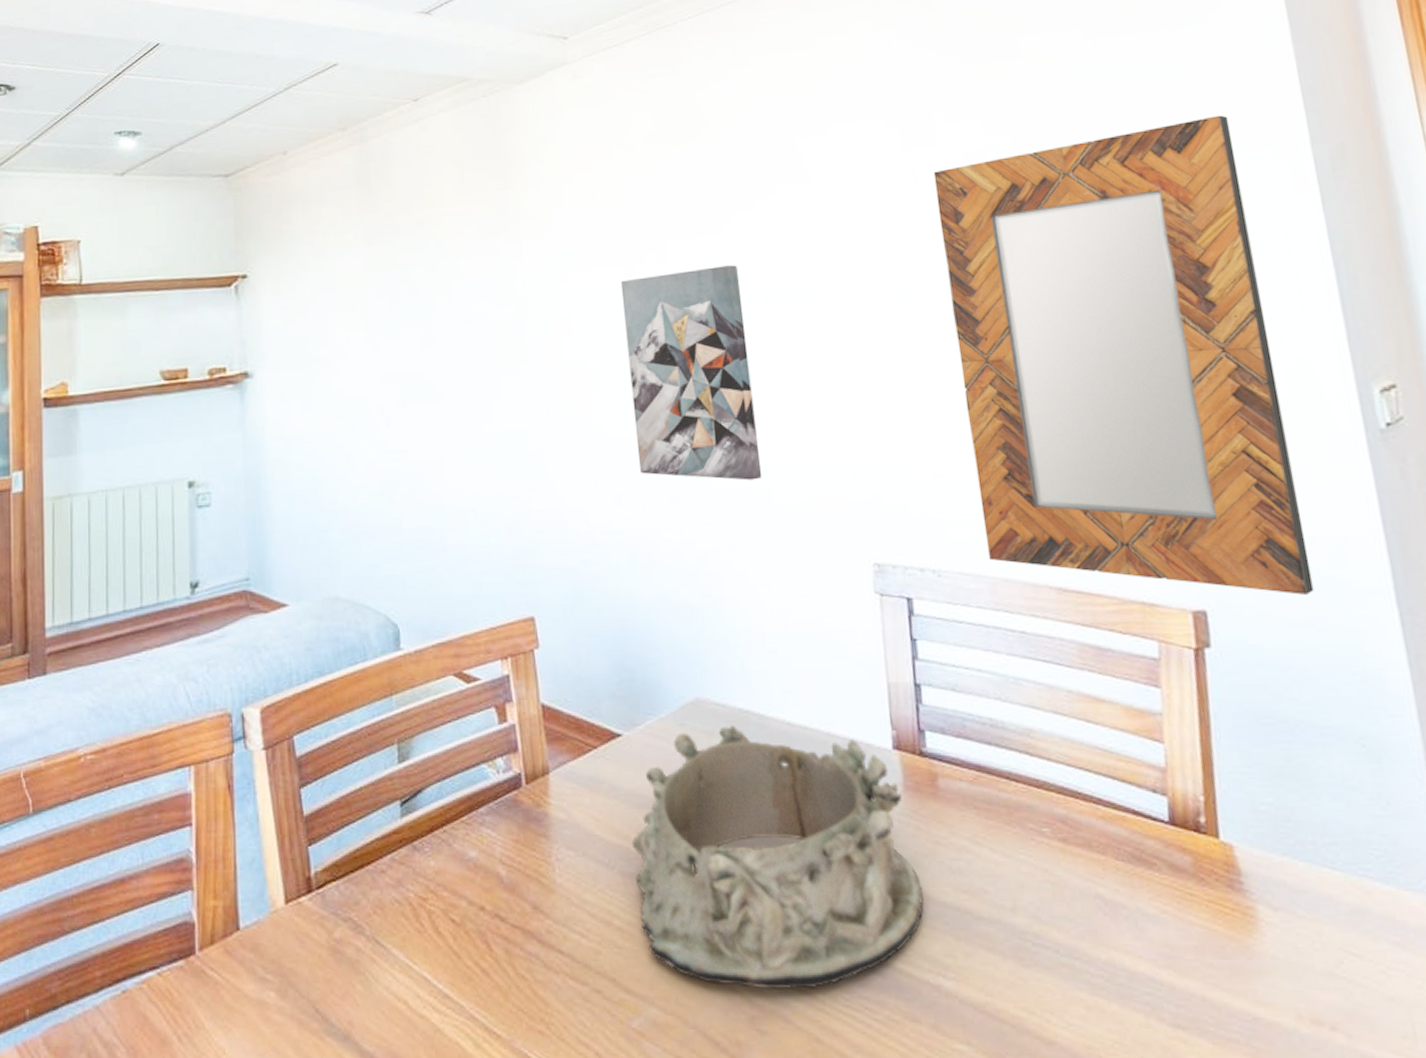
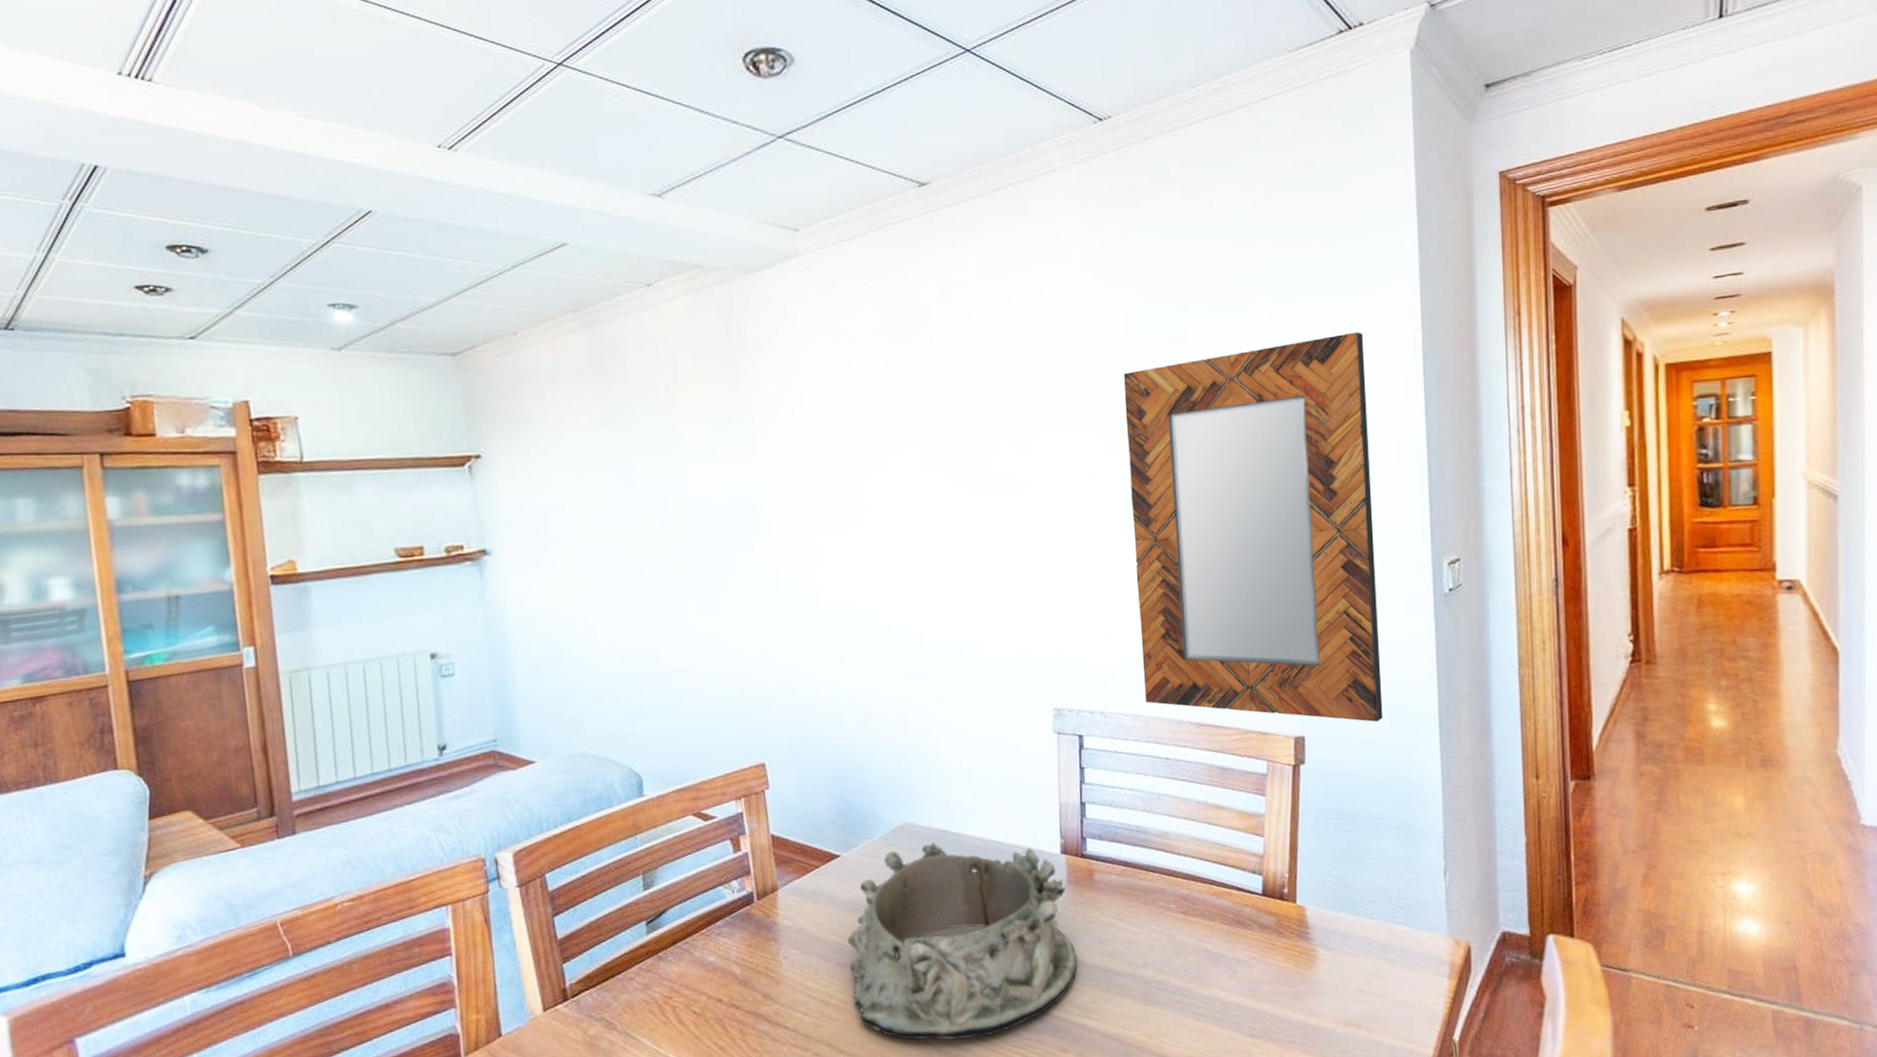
wall art: present [620,265,762,481] -> none [845,453,966,643]

